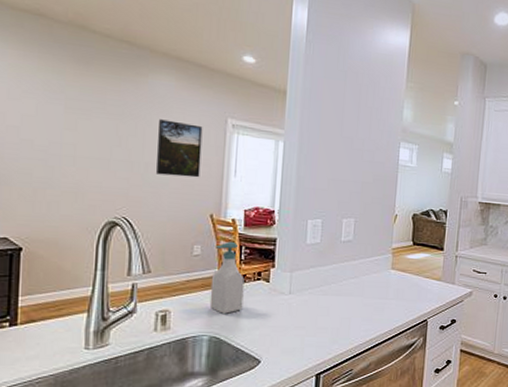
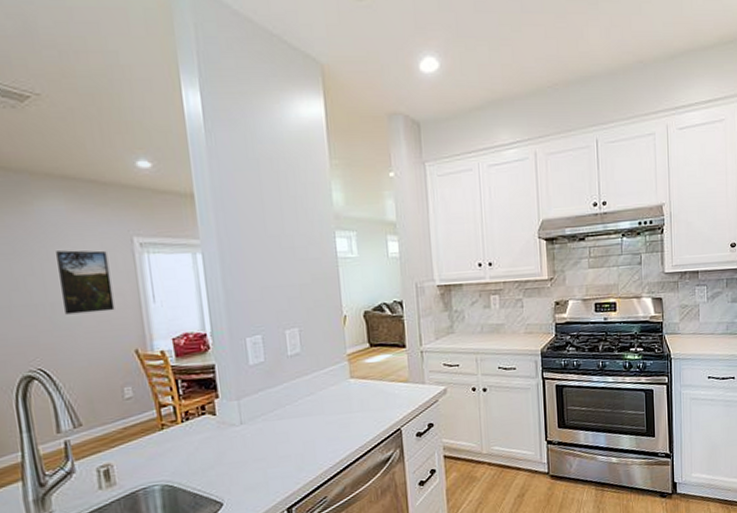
soap bottle: present [209,241,245,314] -> none [147,376,192,458]

